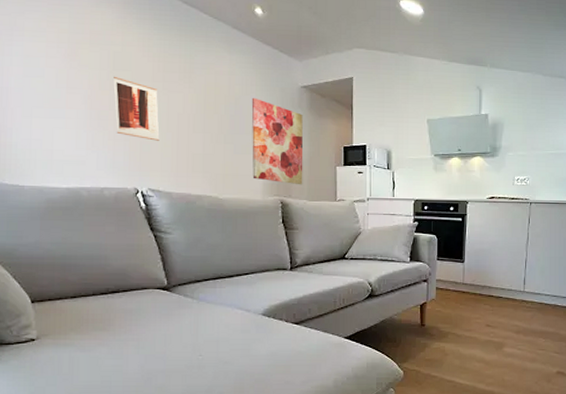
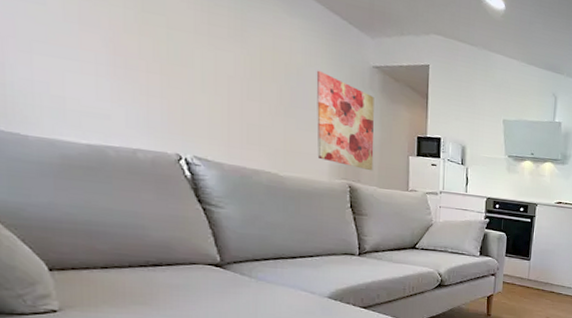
wall art: present [113,76,160,141] -> none [143,19,206,104]

